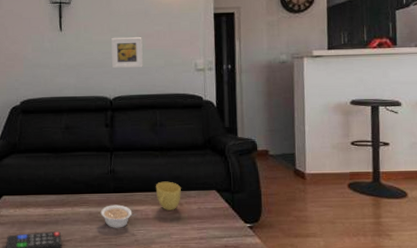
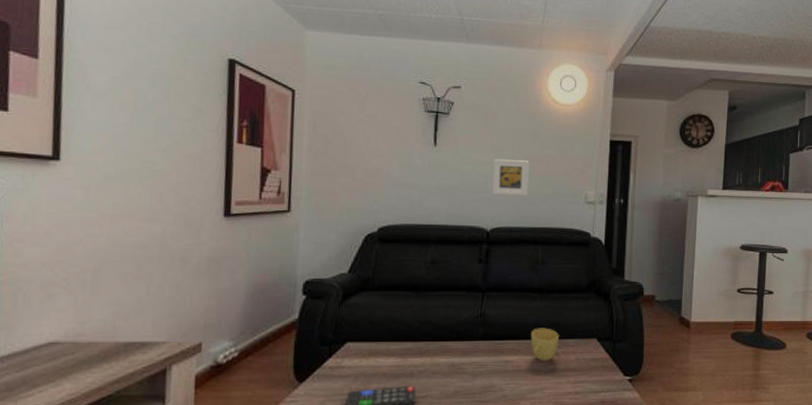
legume: present [100,204,137,228] -> none [465,354,507,382]

